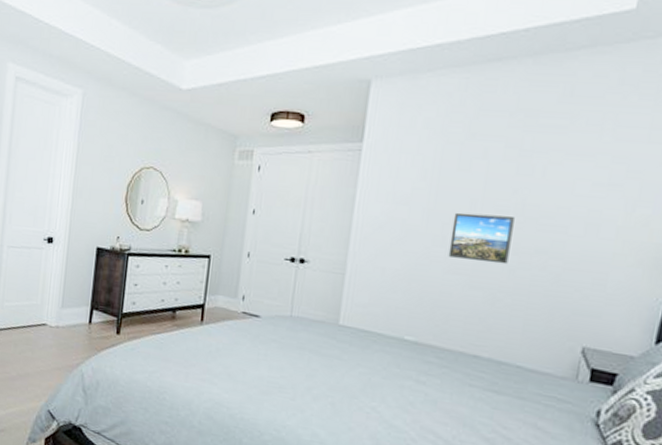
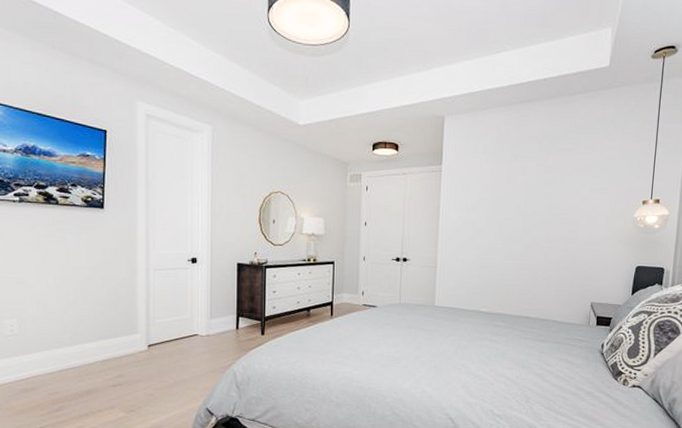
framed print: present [448,212,514,265] -> none [505,214,545,250]

